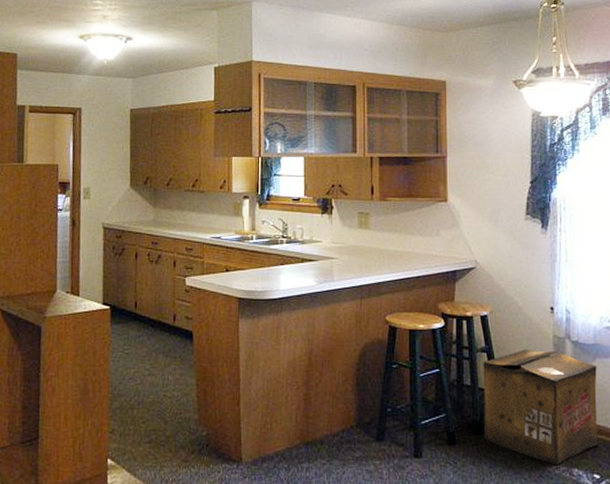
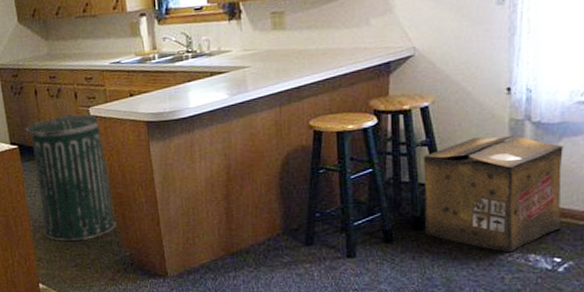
trash can: none [121,281,196,414] -> present [26,114,116,241]

